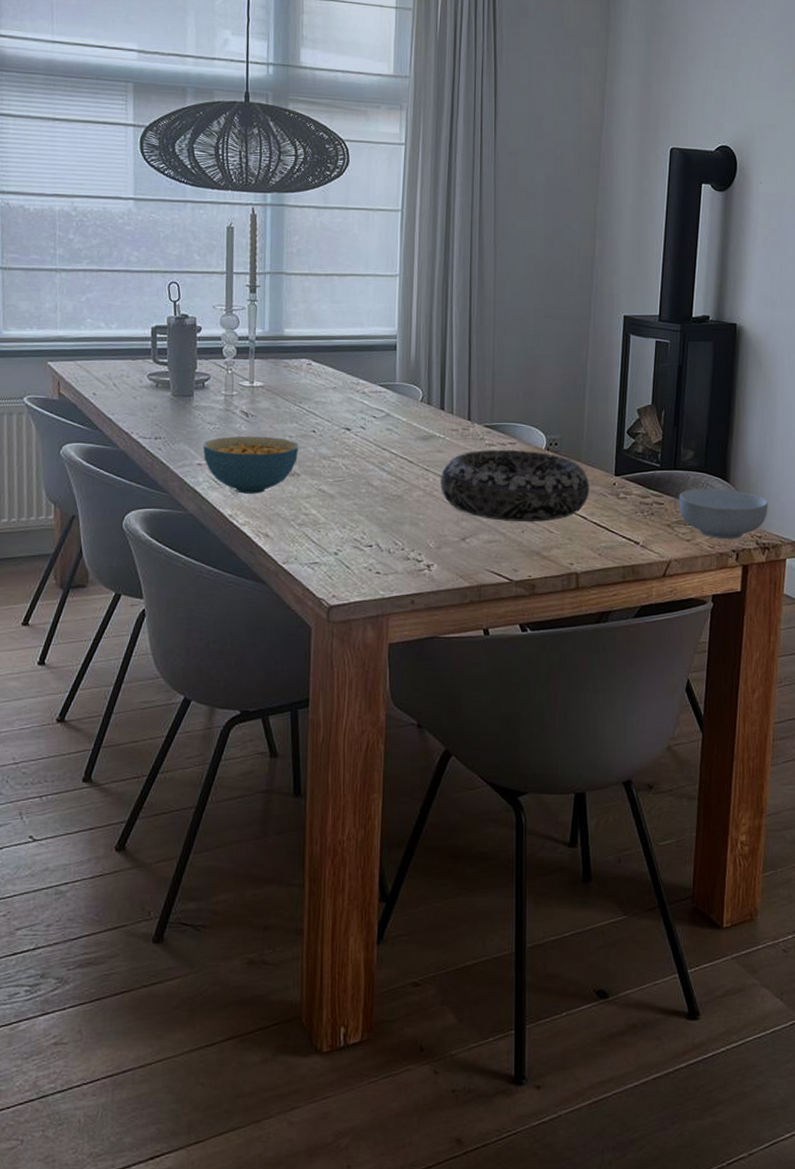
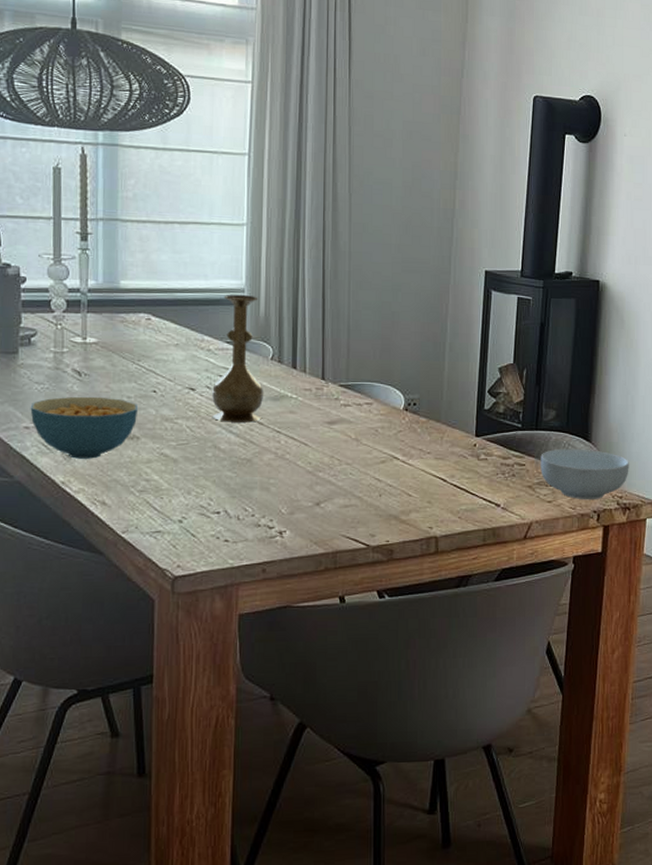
vase: none [365,340,414,461] -> present [211,294,264,423]
decorative bowl: present [440,449,590,522] -> none [293,410,450,485]

